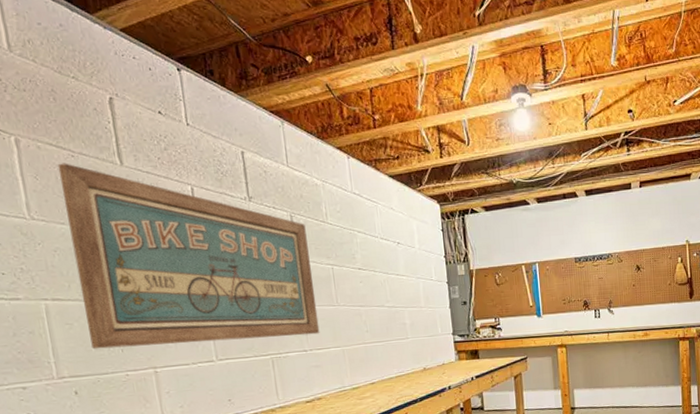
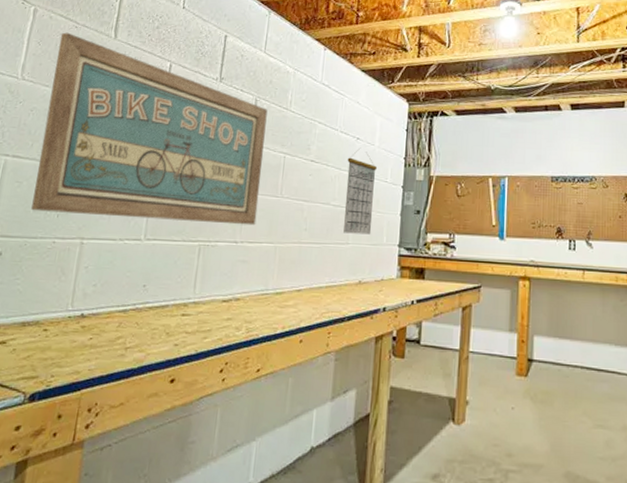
calendar: none [392,251,427,330] -> present [343,147,378,235]

